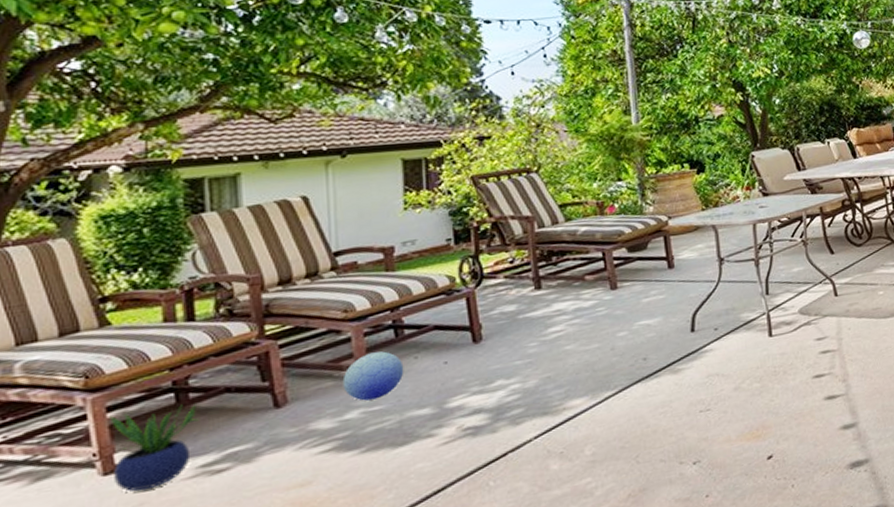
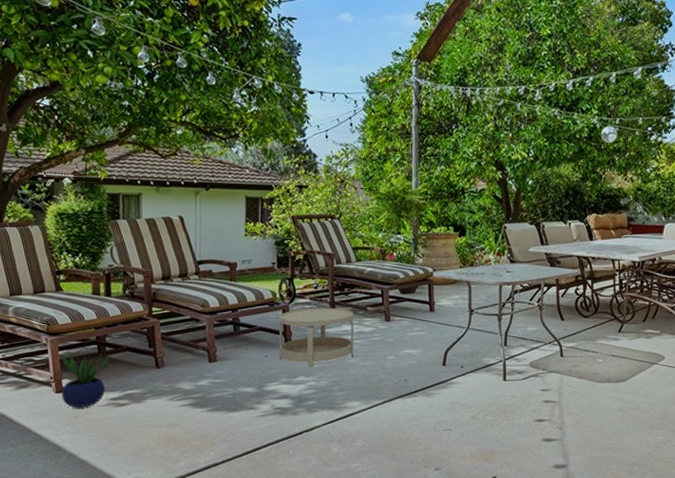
ball: present [342,351,404,401] -> none [199,340,238,374]
side table: none [461,282,572,367] -> present [278,308,354,368]

